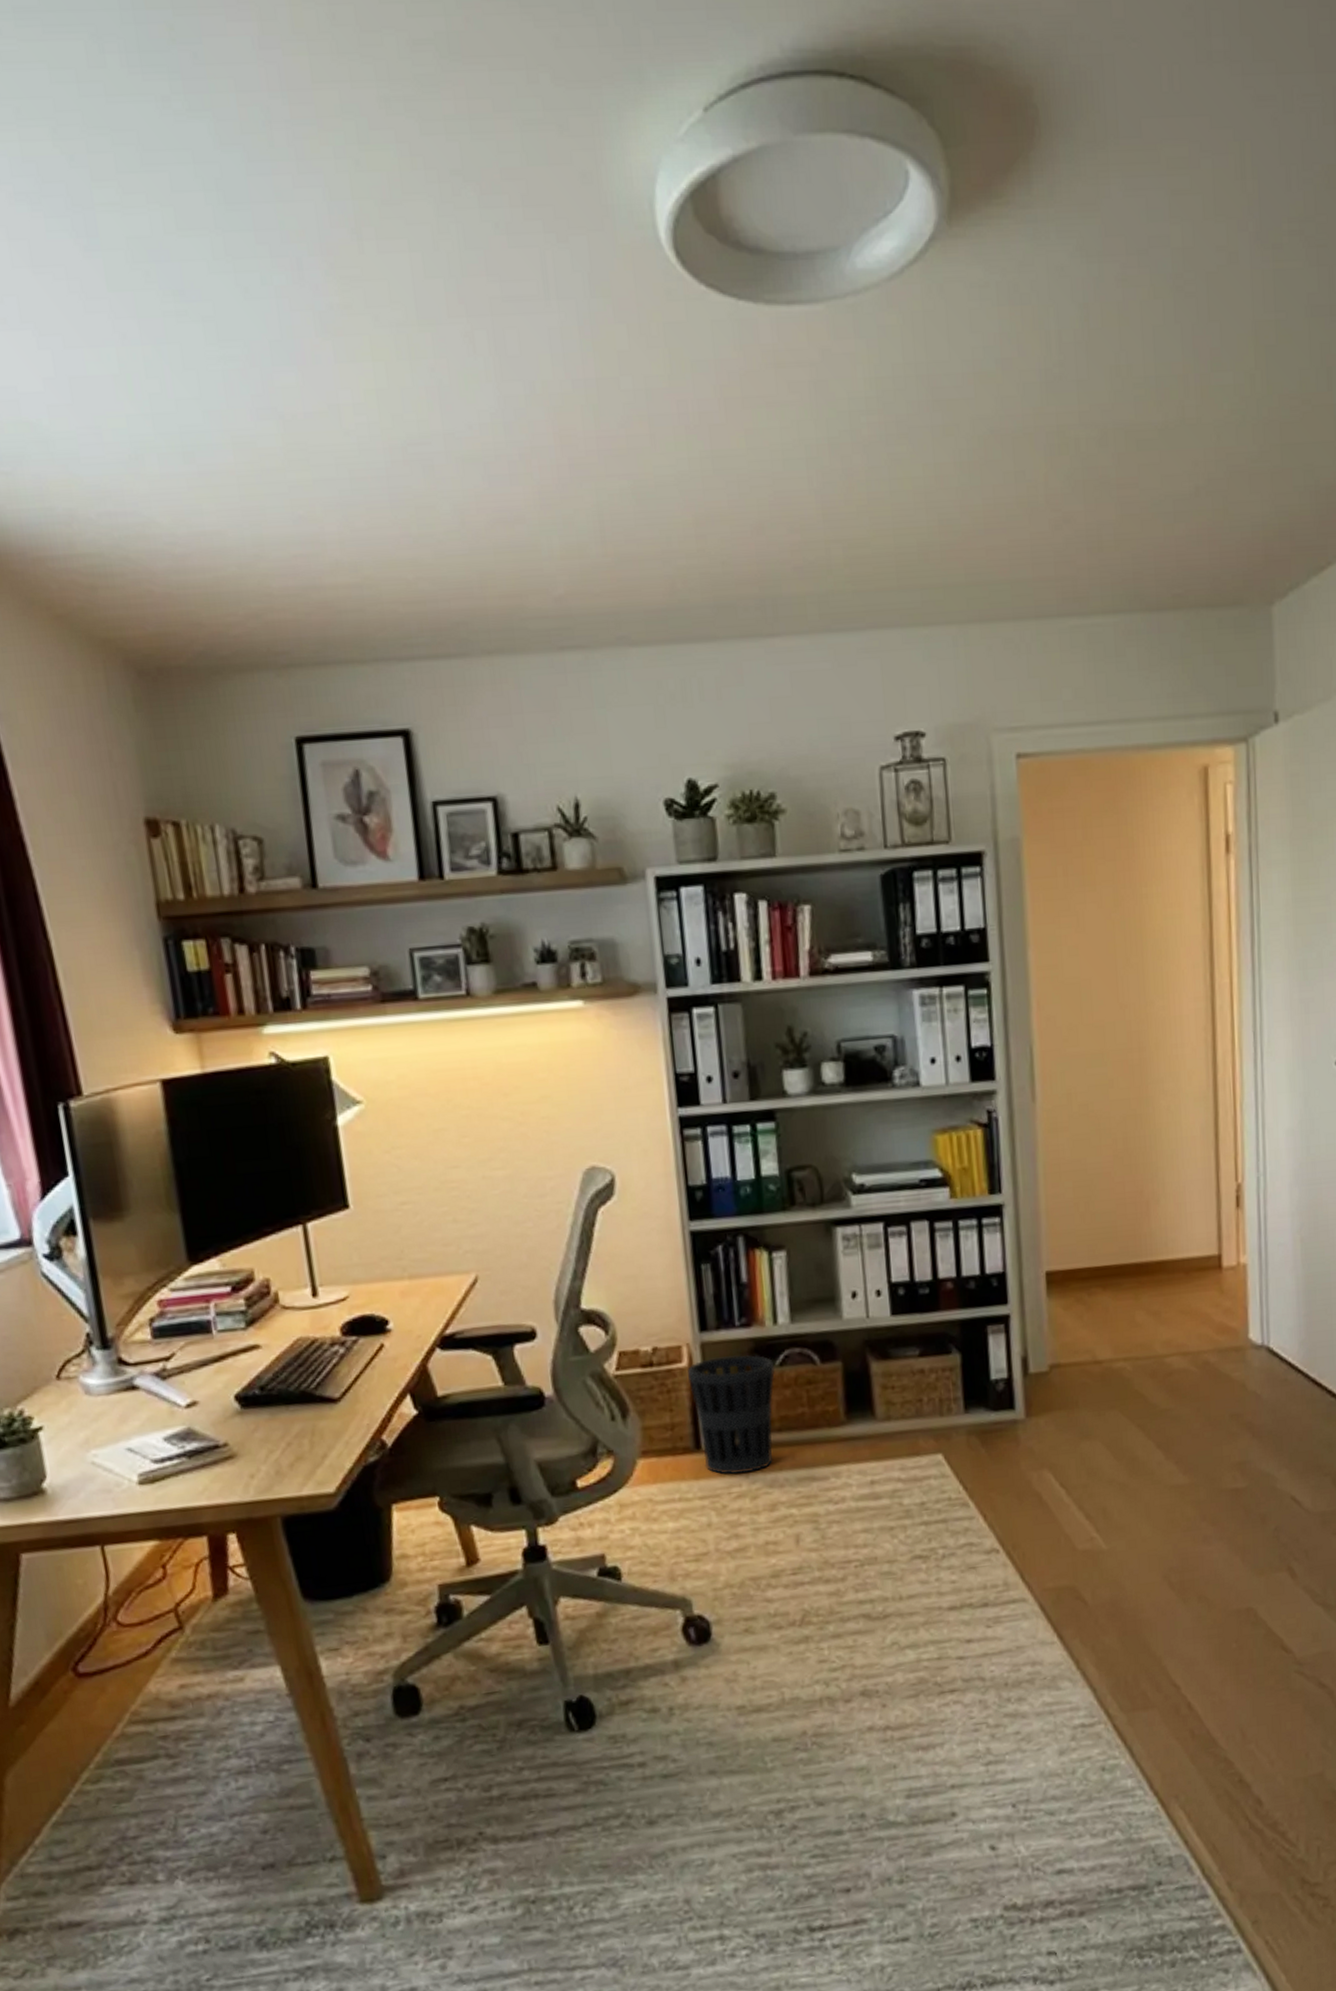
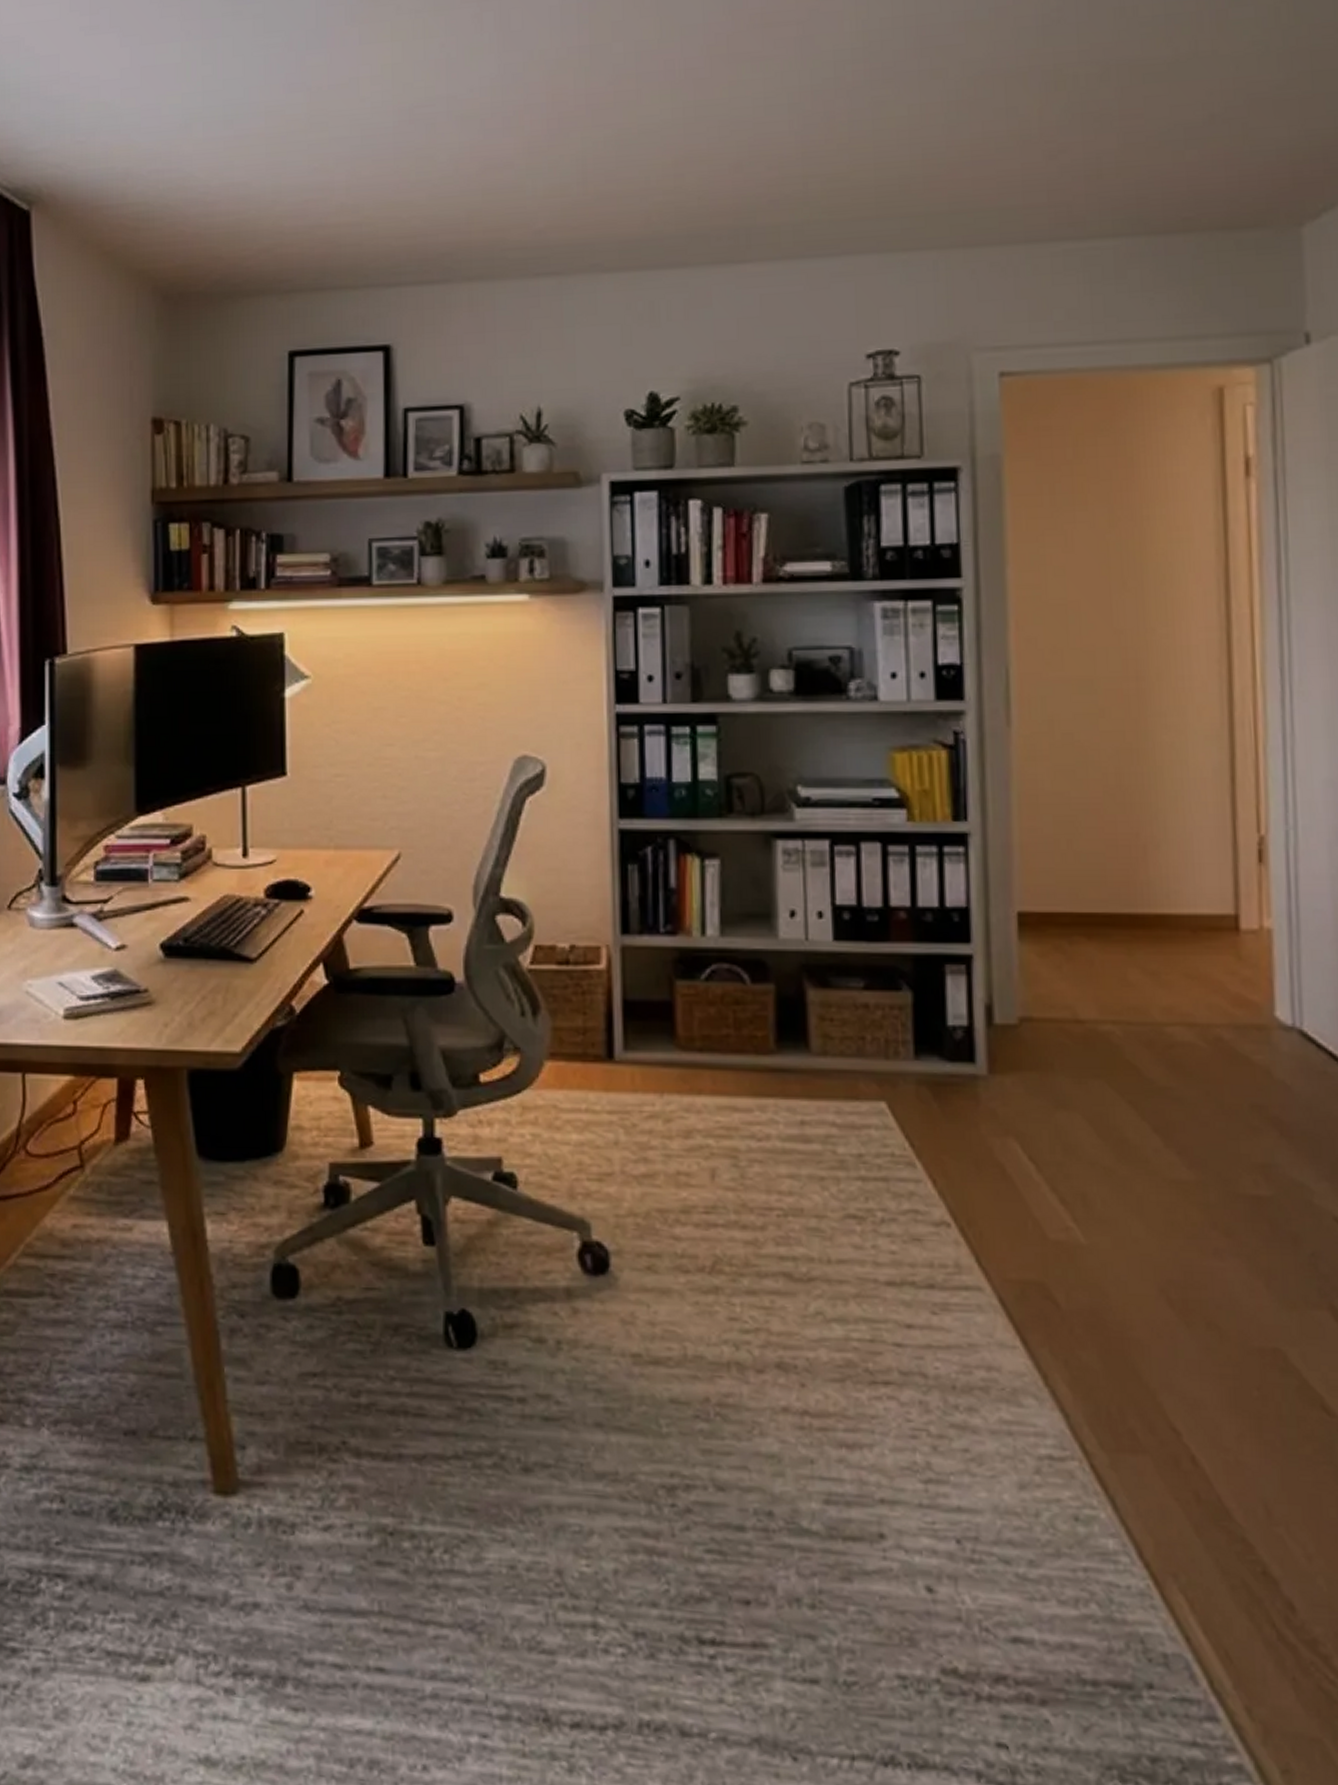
wastebasket: present [688,1355,775,1475] -> none [605,964,700,1091]

